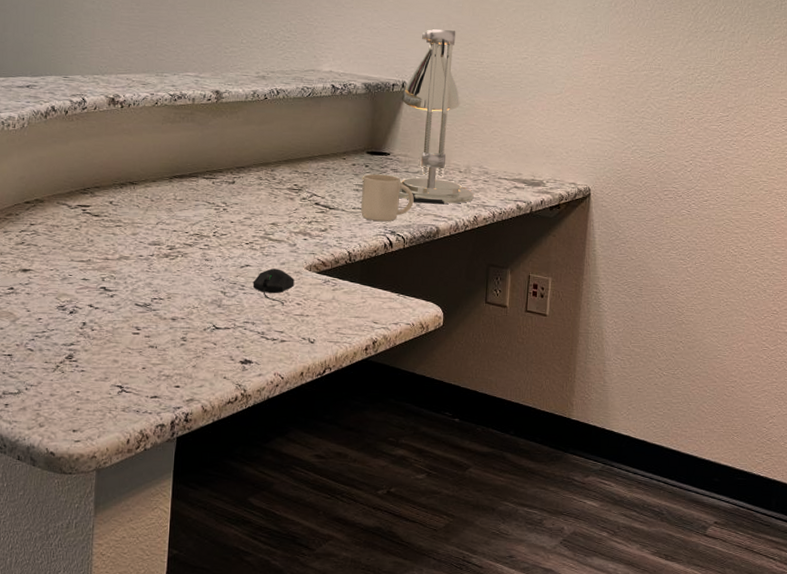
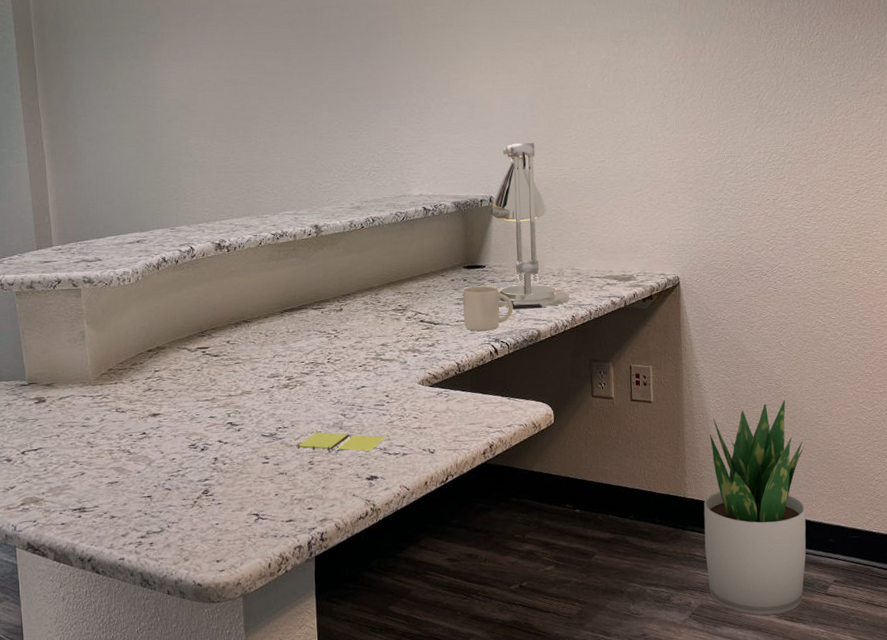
sticky notes: none [169,308,266,333] -> present [294,432,386,451]
computer mouse: present [252,268,295,306] -> none [370,386,409,421]
planter: none [584,329,700,551] -> present [704,400,806,616]

